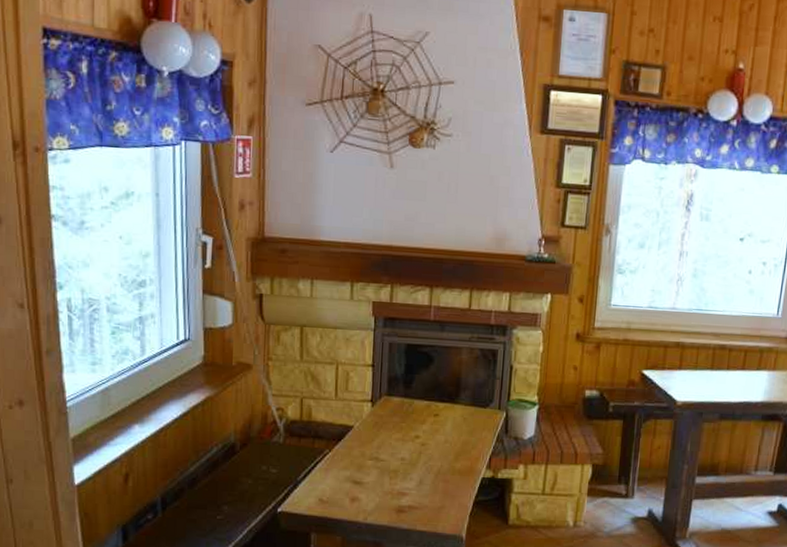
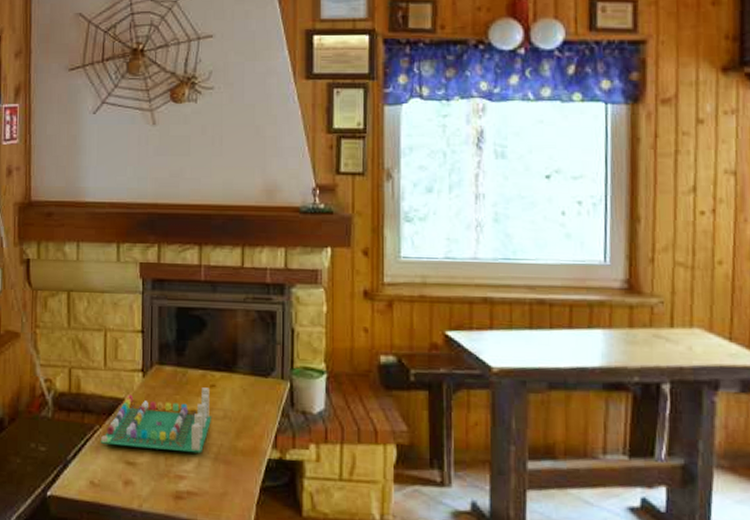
board game: none [329,416,435,474] -> present [100,387,212,454]

